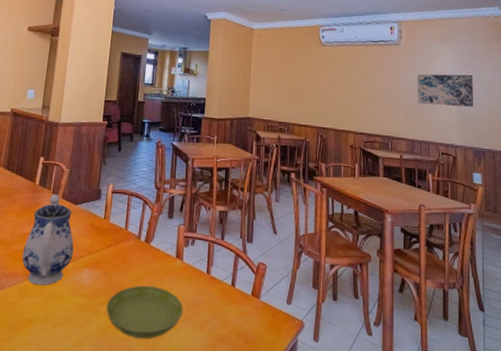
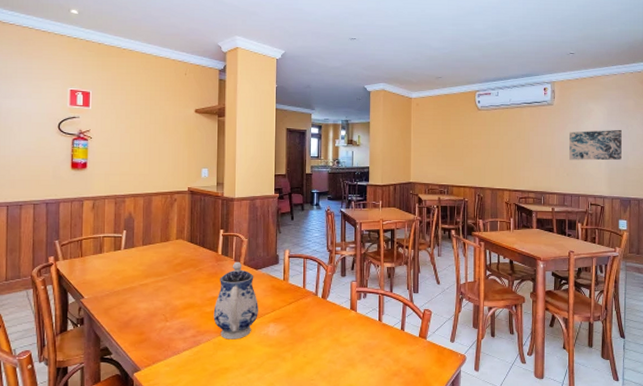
saucer: present [106,285,184,339] -> none [292,334,360,378]

